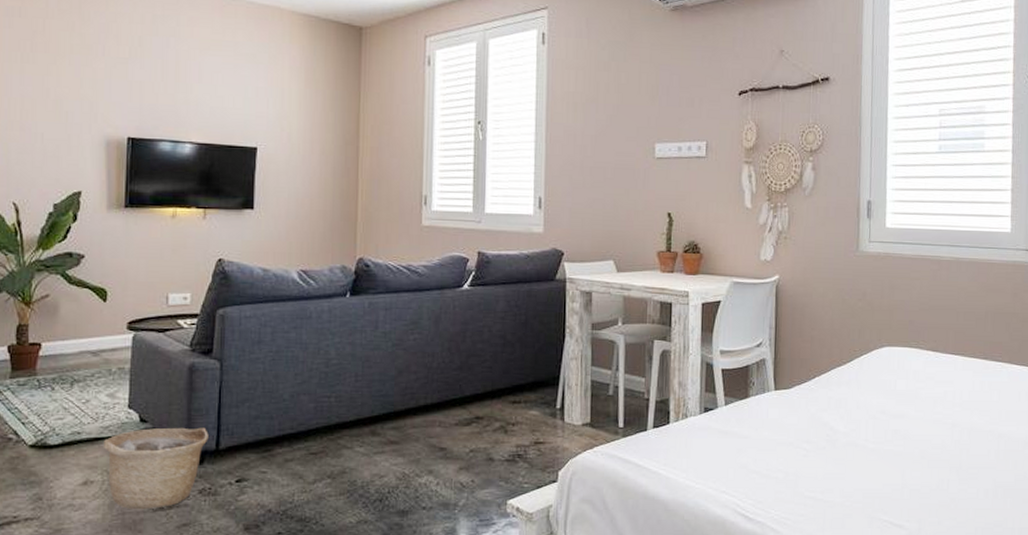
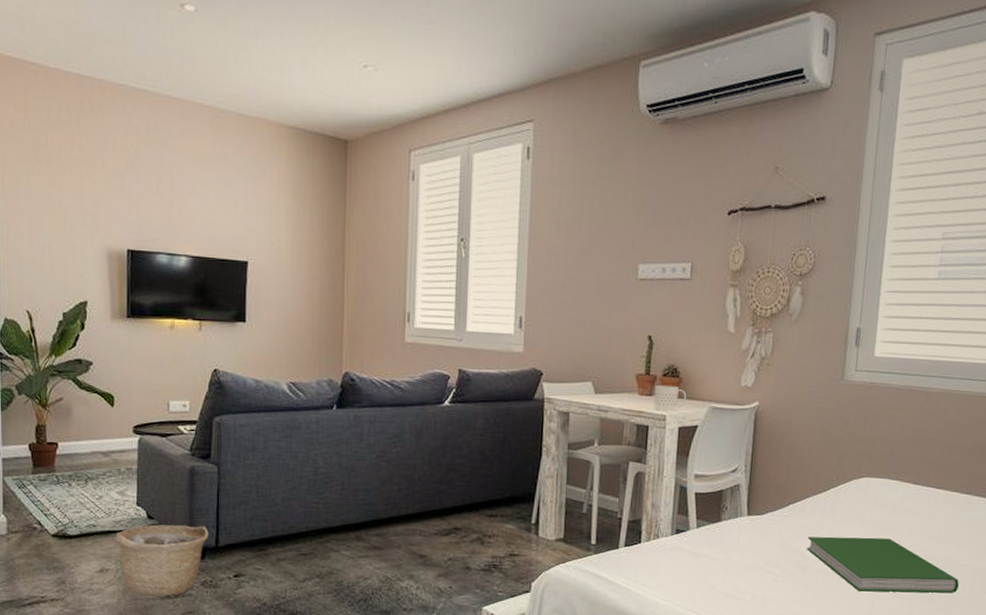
mug: none [675,261,709,288] -> present [653,384,687,412]
hardcover book: none [834,407,985,463] -> present [806,536,959,594]

